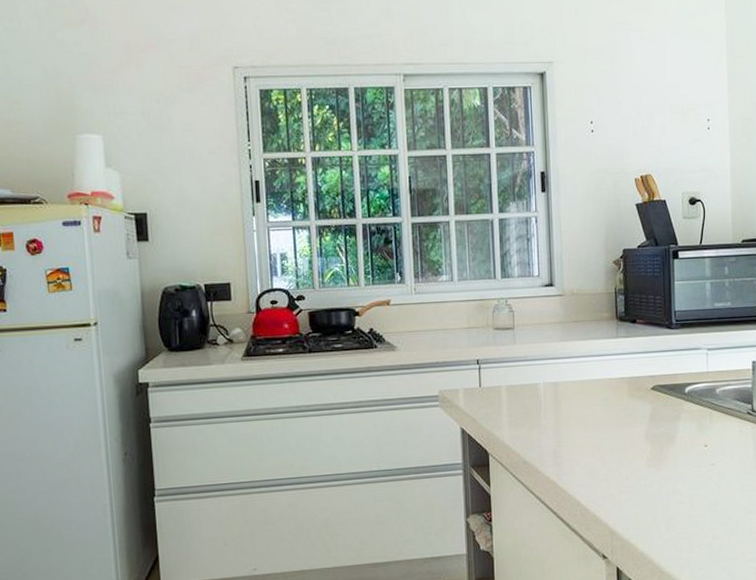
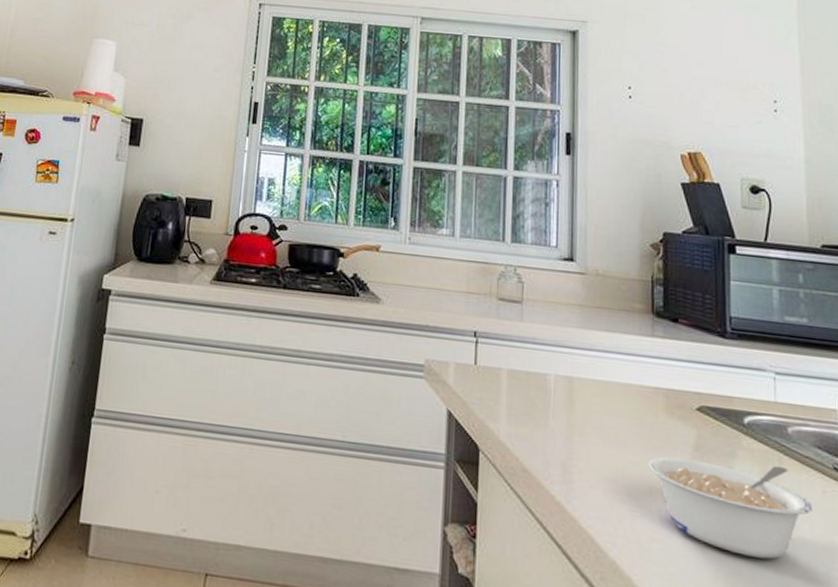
legume: none [617,419,732,489] -> present [648,457,812,560]

